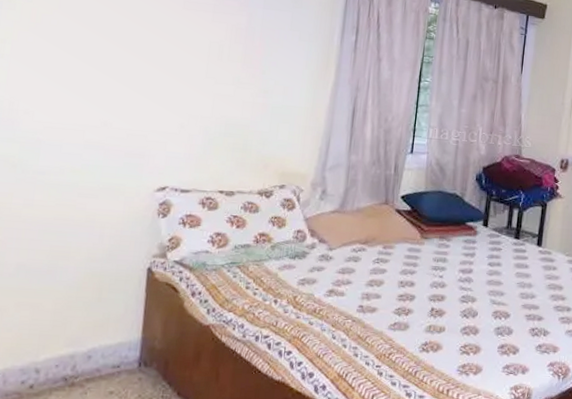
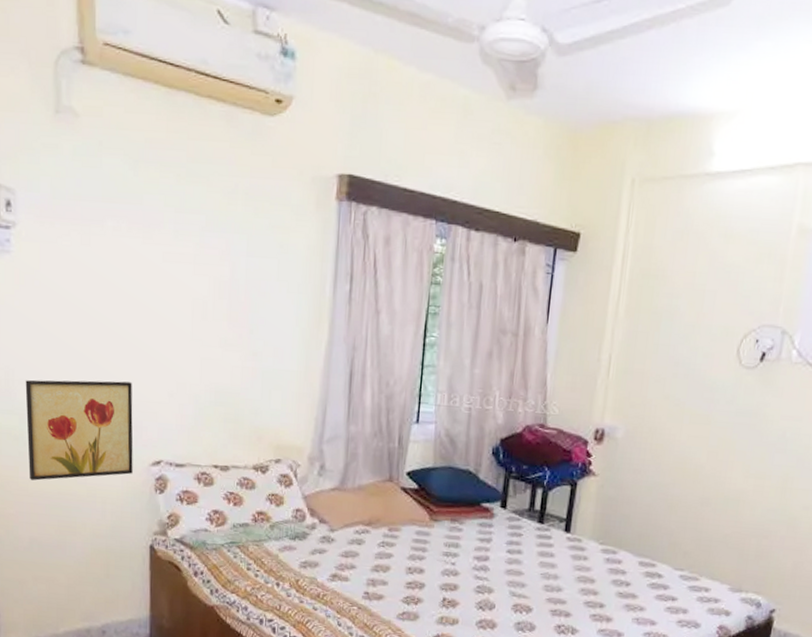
wall art: none [24,110,144,207] -> present [25,379,133,481]

